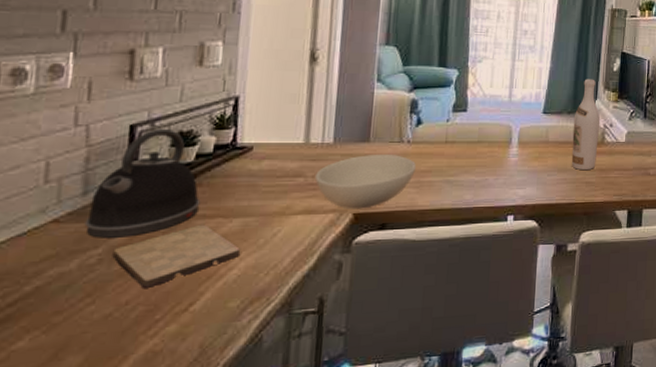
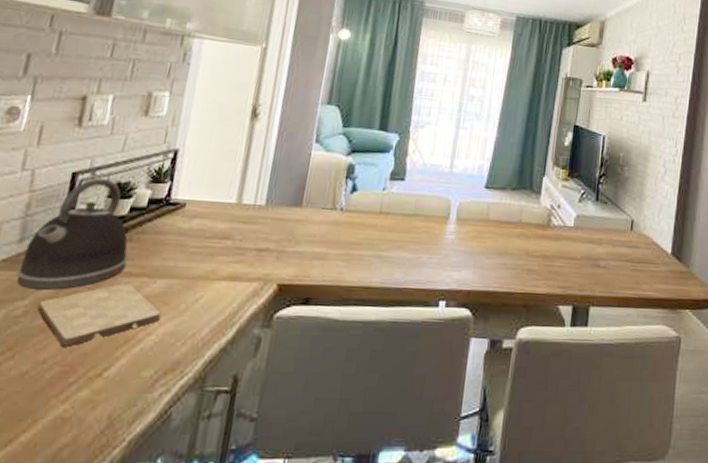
bowl: present [315,155,416,209] -> none [243,220,347,280]
wine bottle: present [571,79,601,171] -> none [512,152,548,256]

